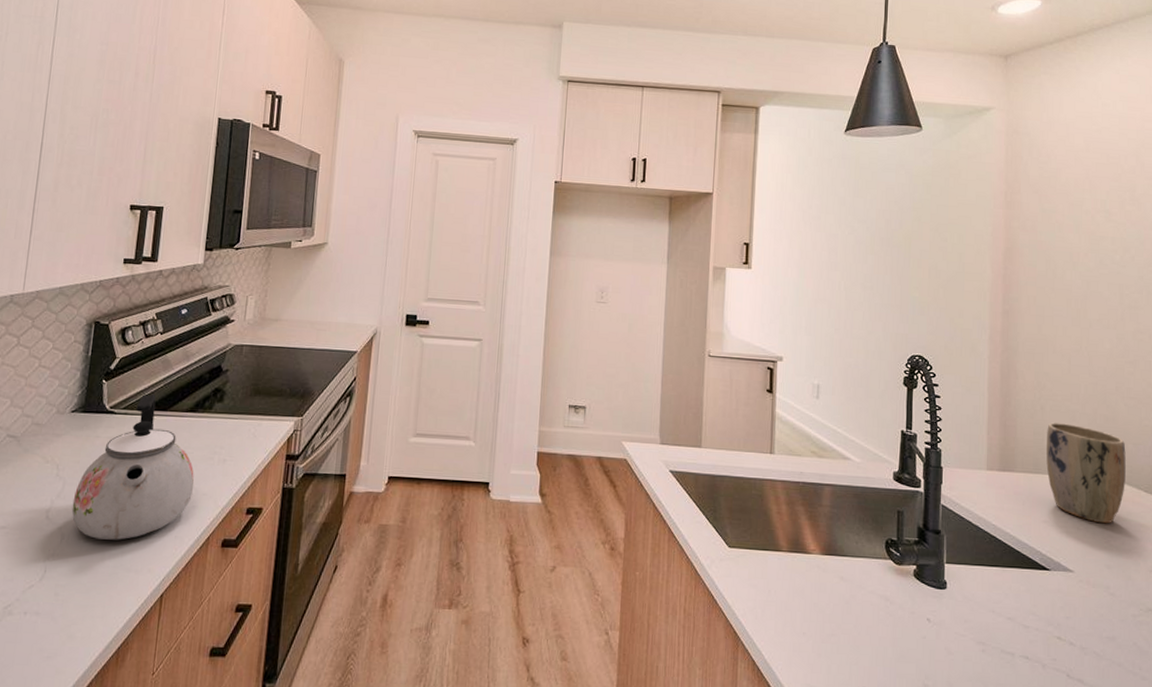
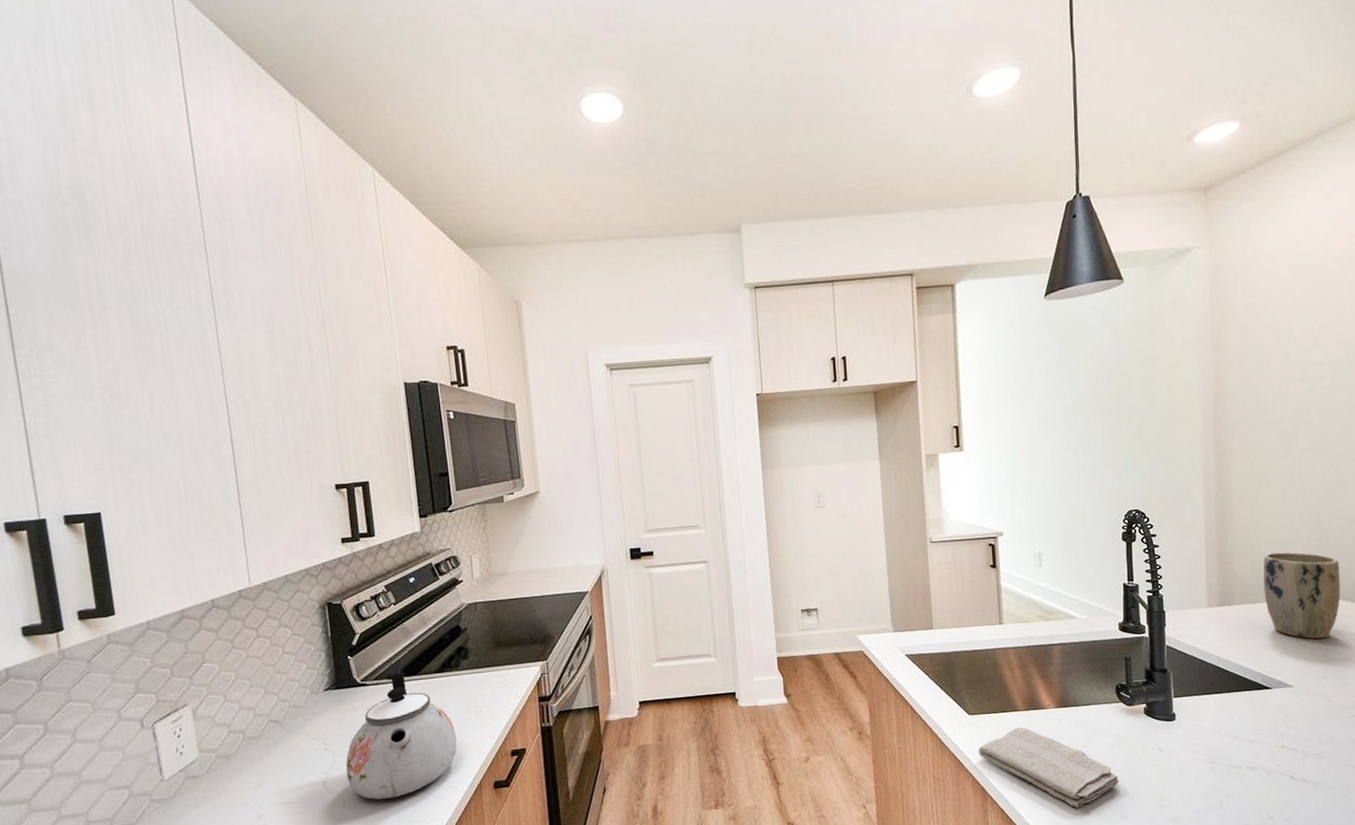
washcloth: none [735,570,882,672] -> present [979,727,1119,808]

